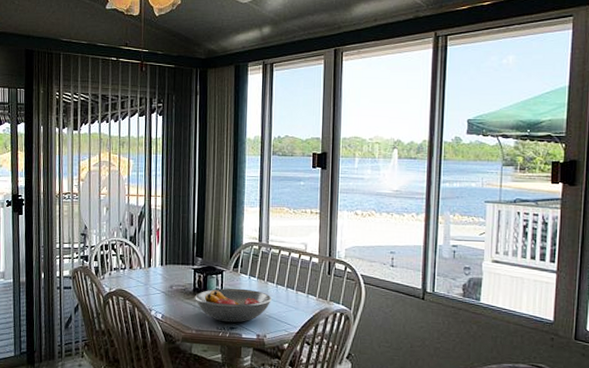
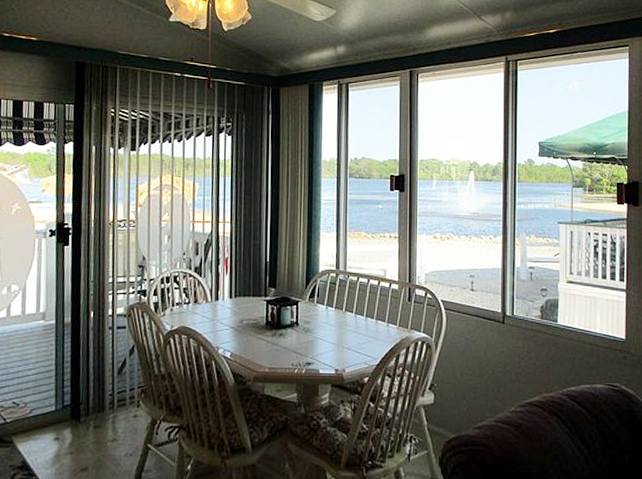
fruit bowl: present [195,288,272,323] -> none [268,320,350,358]

